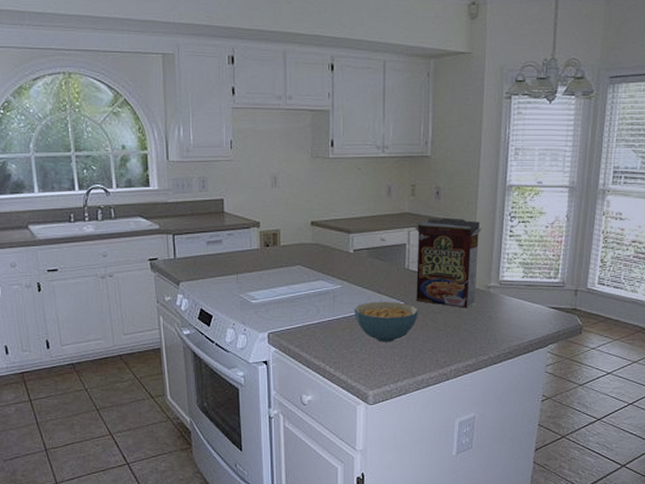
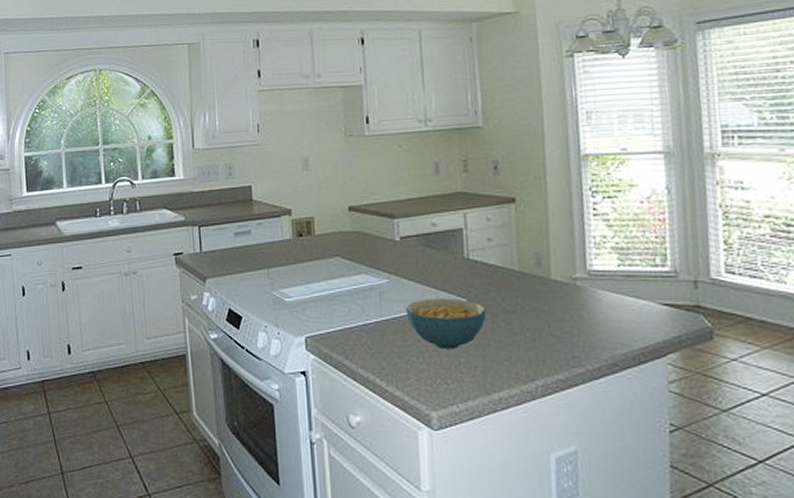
cereal box: present [415,217,482,308] -> none [471,196,559,306]

